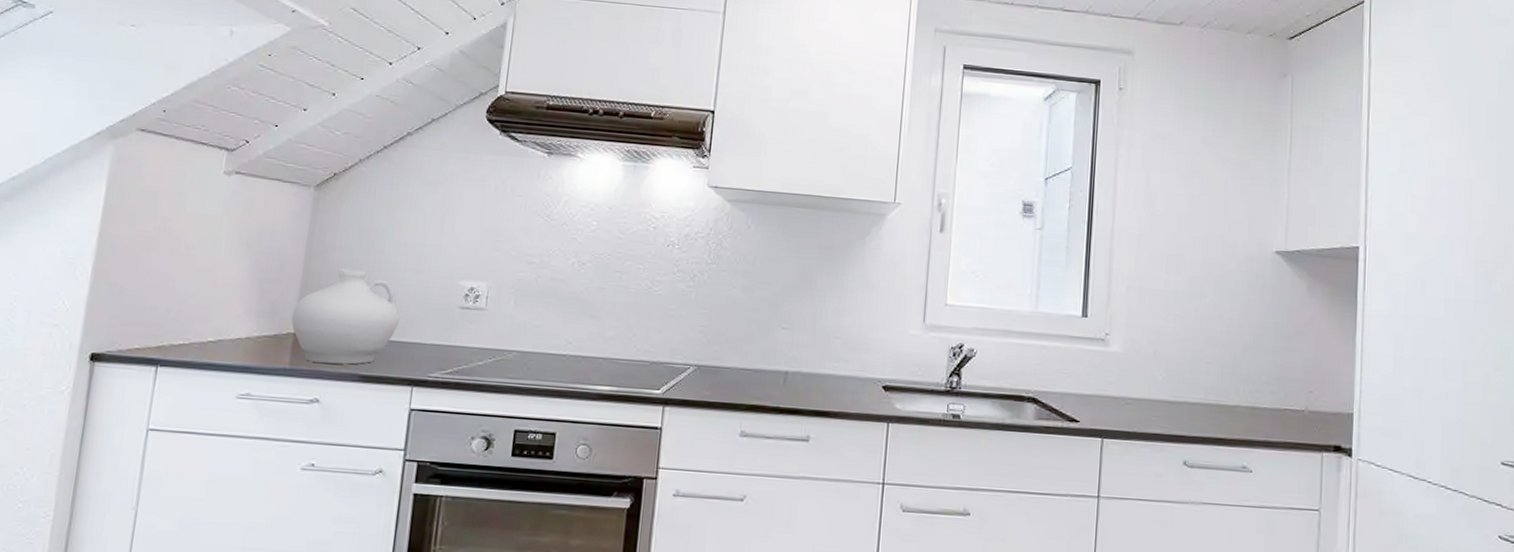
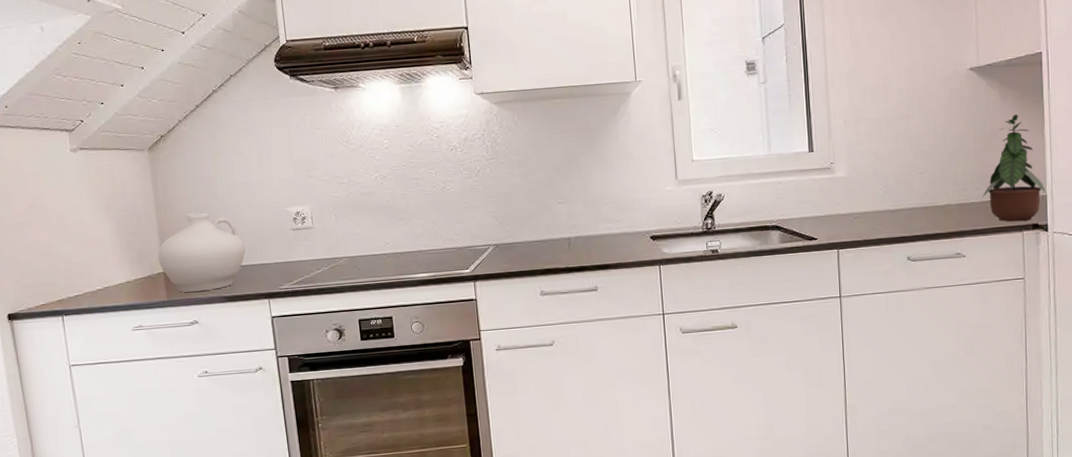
potted plant: none [1278,313,1353,441] -> present [982,115,1046,222]

